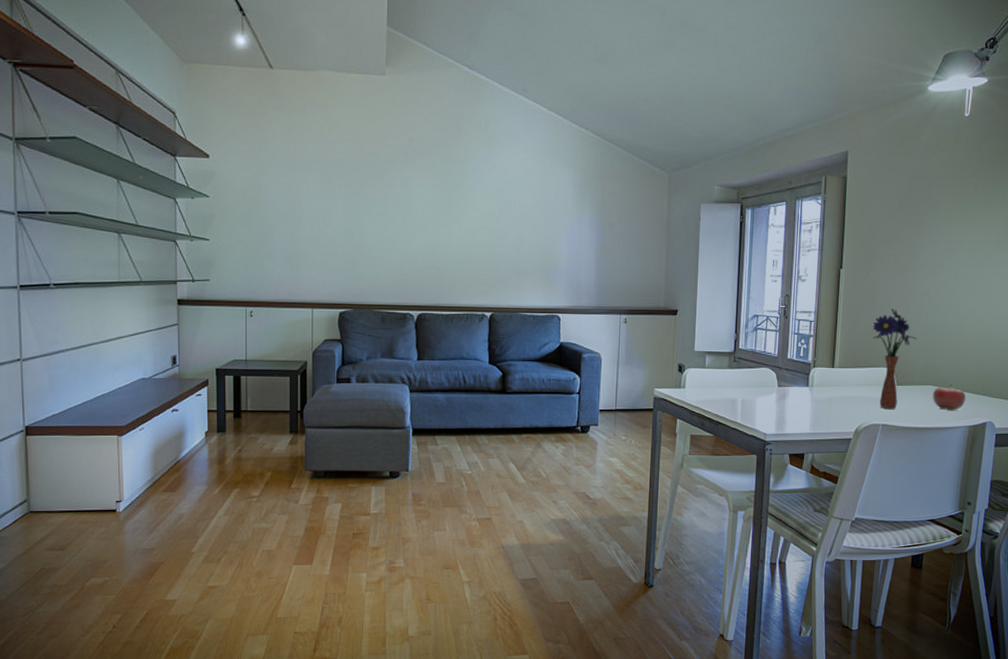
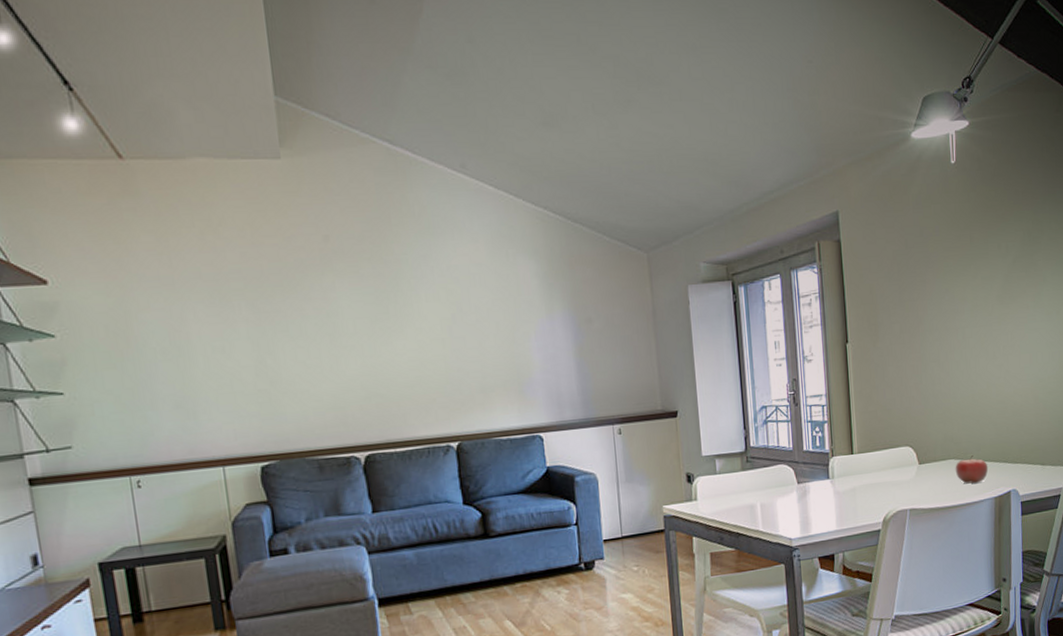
flower arrangement: present [872,309,918,410] -> none [886,381,934,492]

